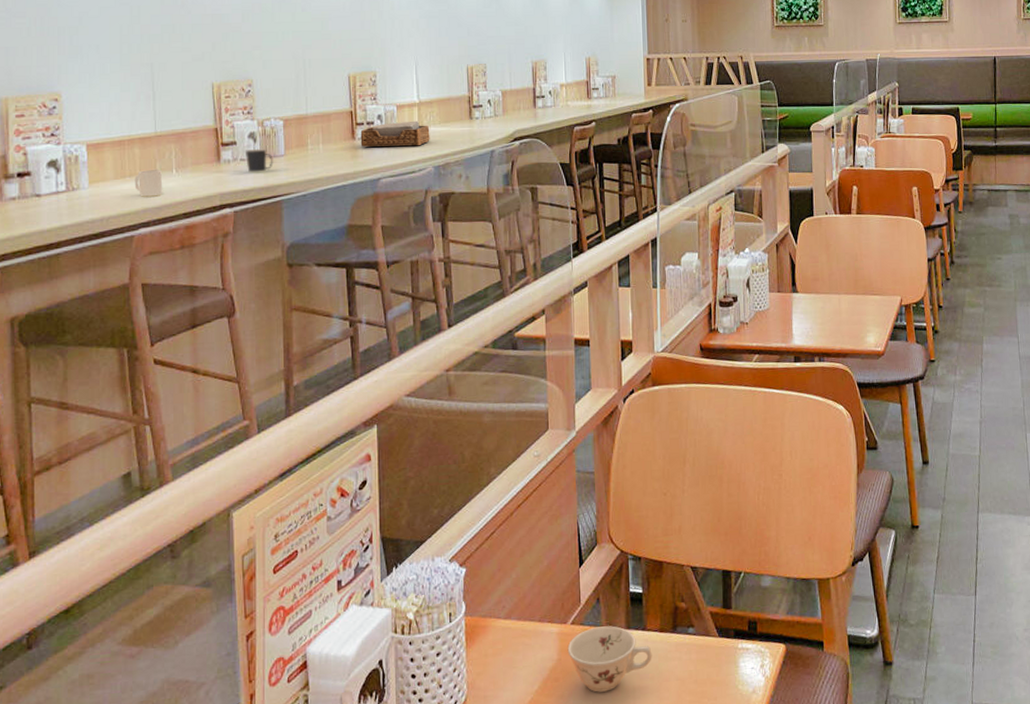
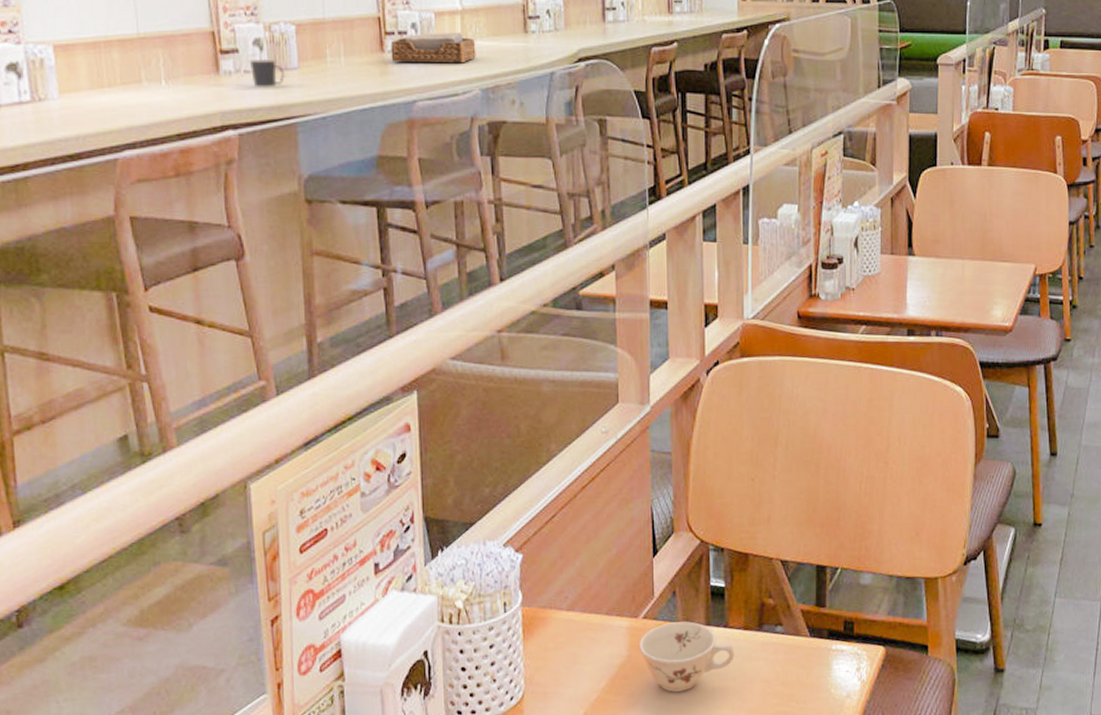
cup: present [134,170,163,198] -> none [115,80,151,114]

